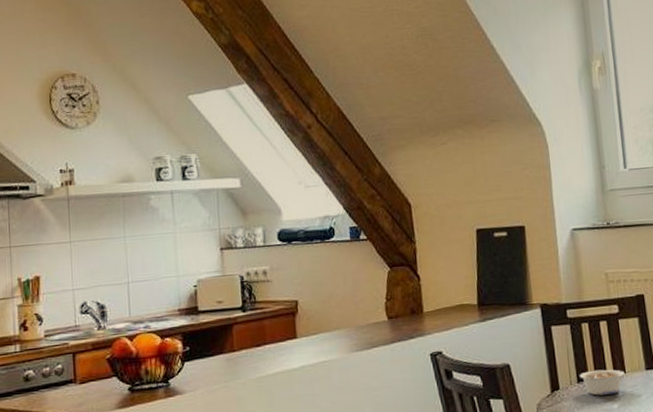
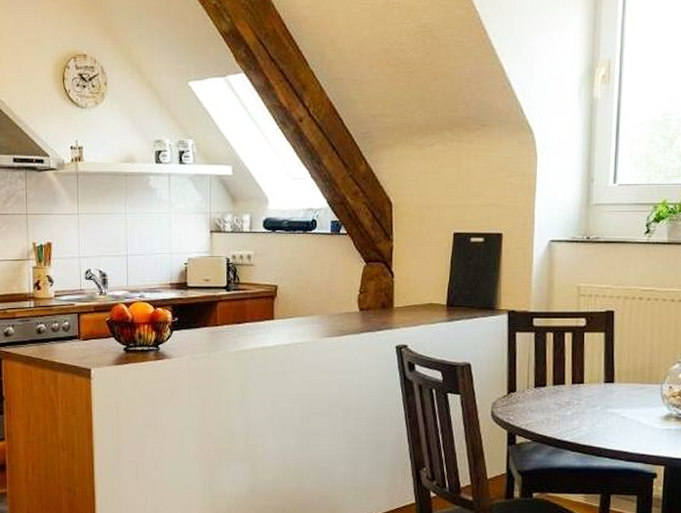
legume: present [579,369,625,396] -> none [537,378,583,402]

